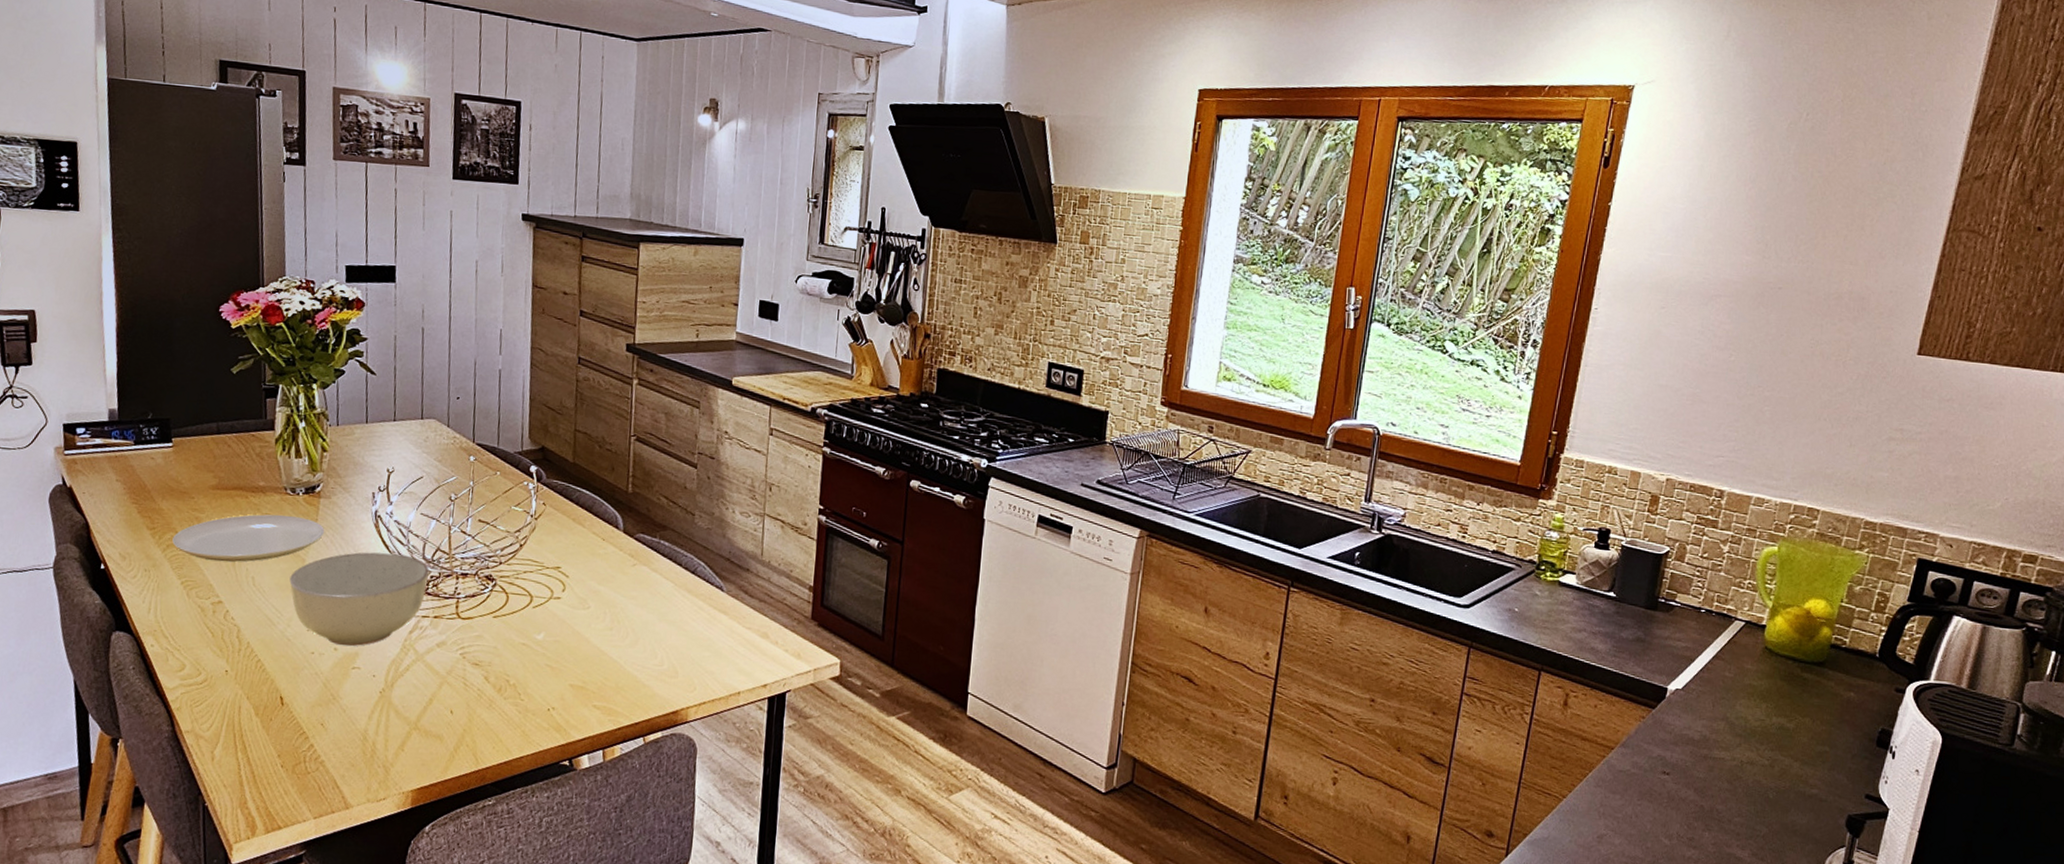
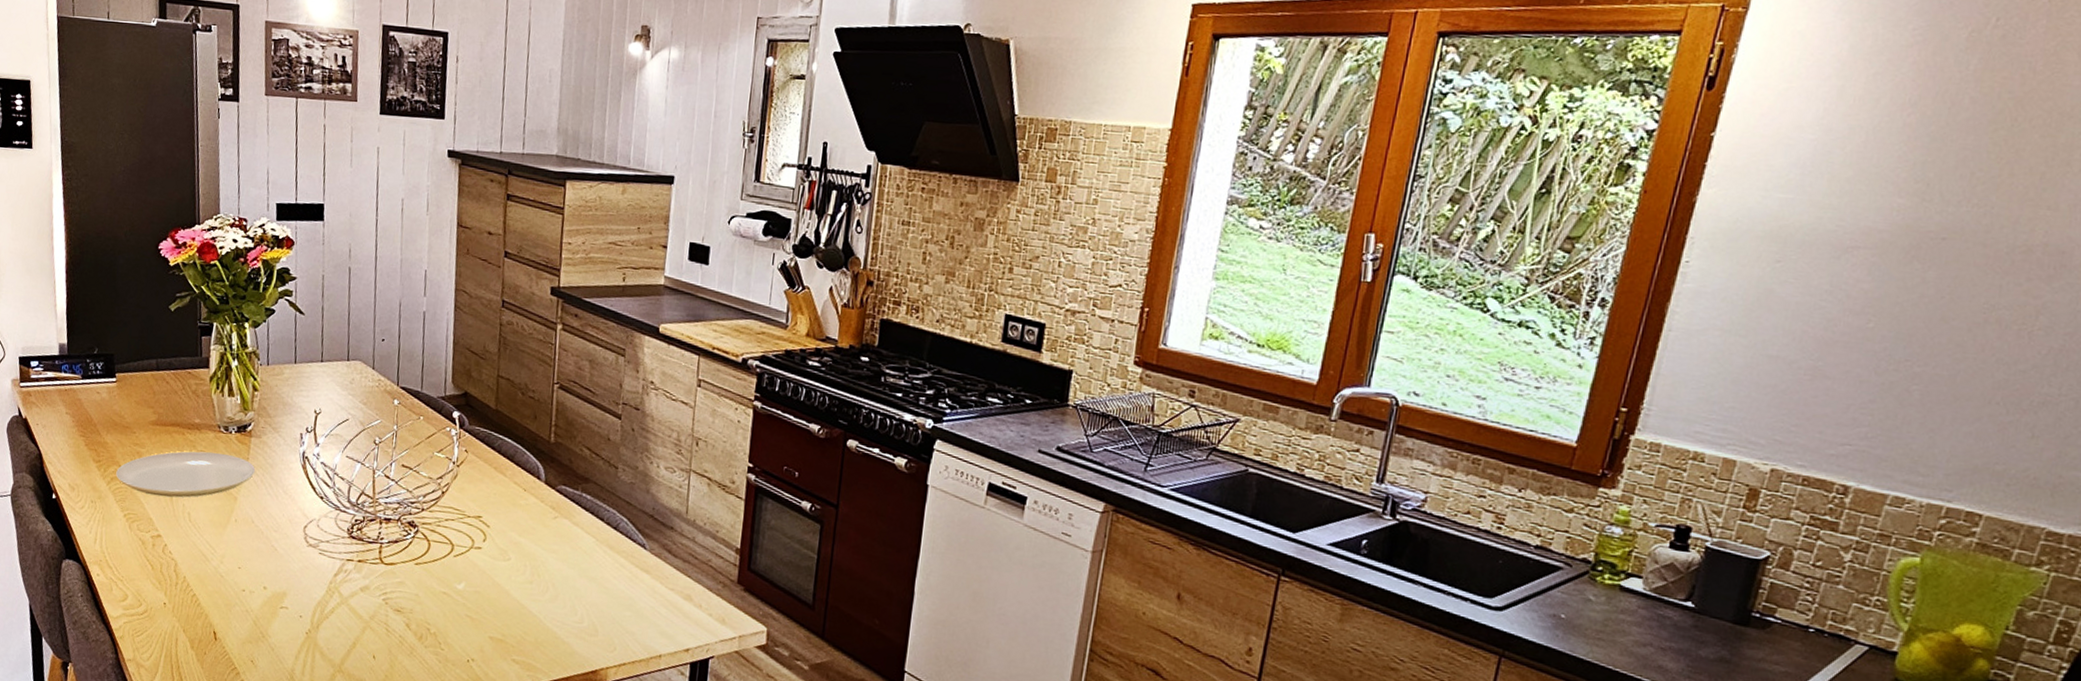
bowl: present [289,552,430,646] -> none [222,493,354,586]

